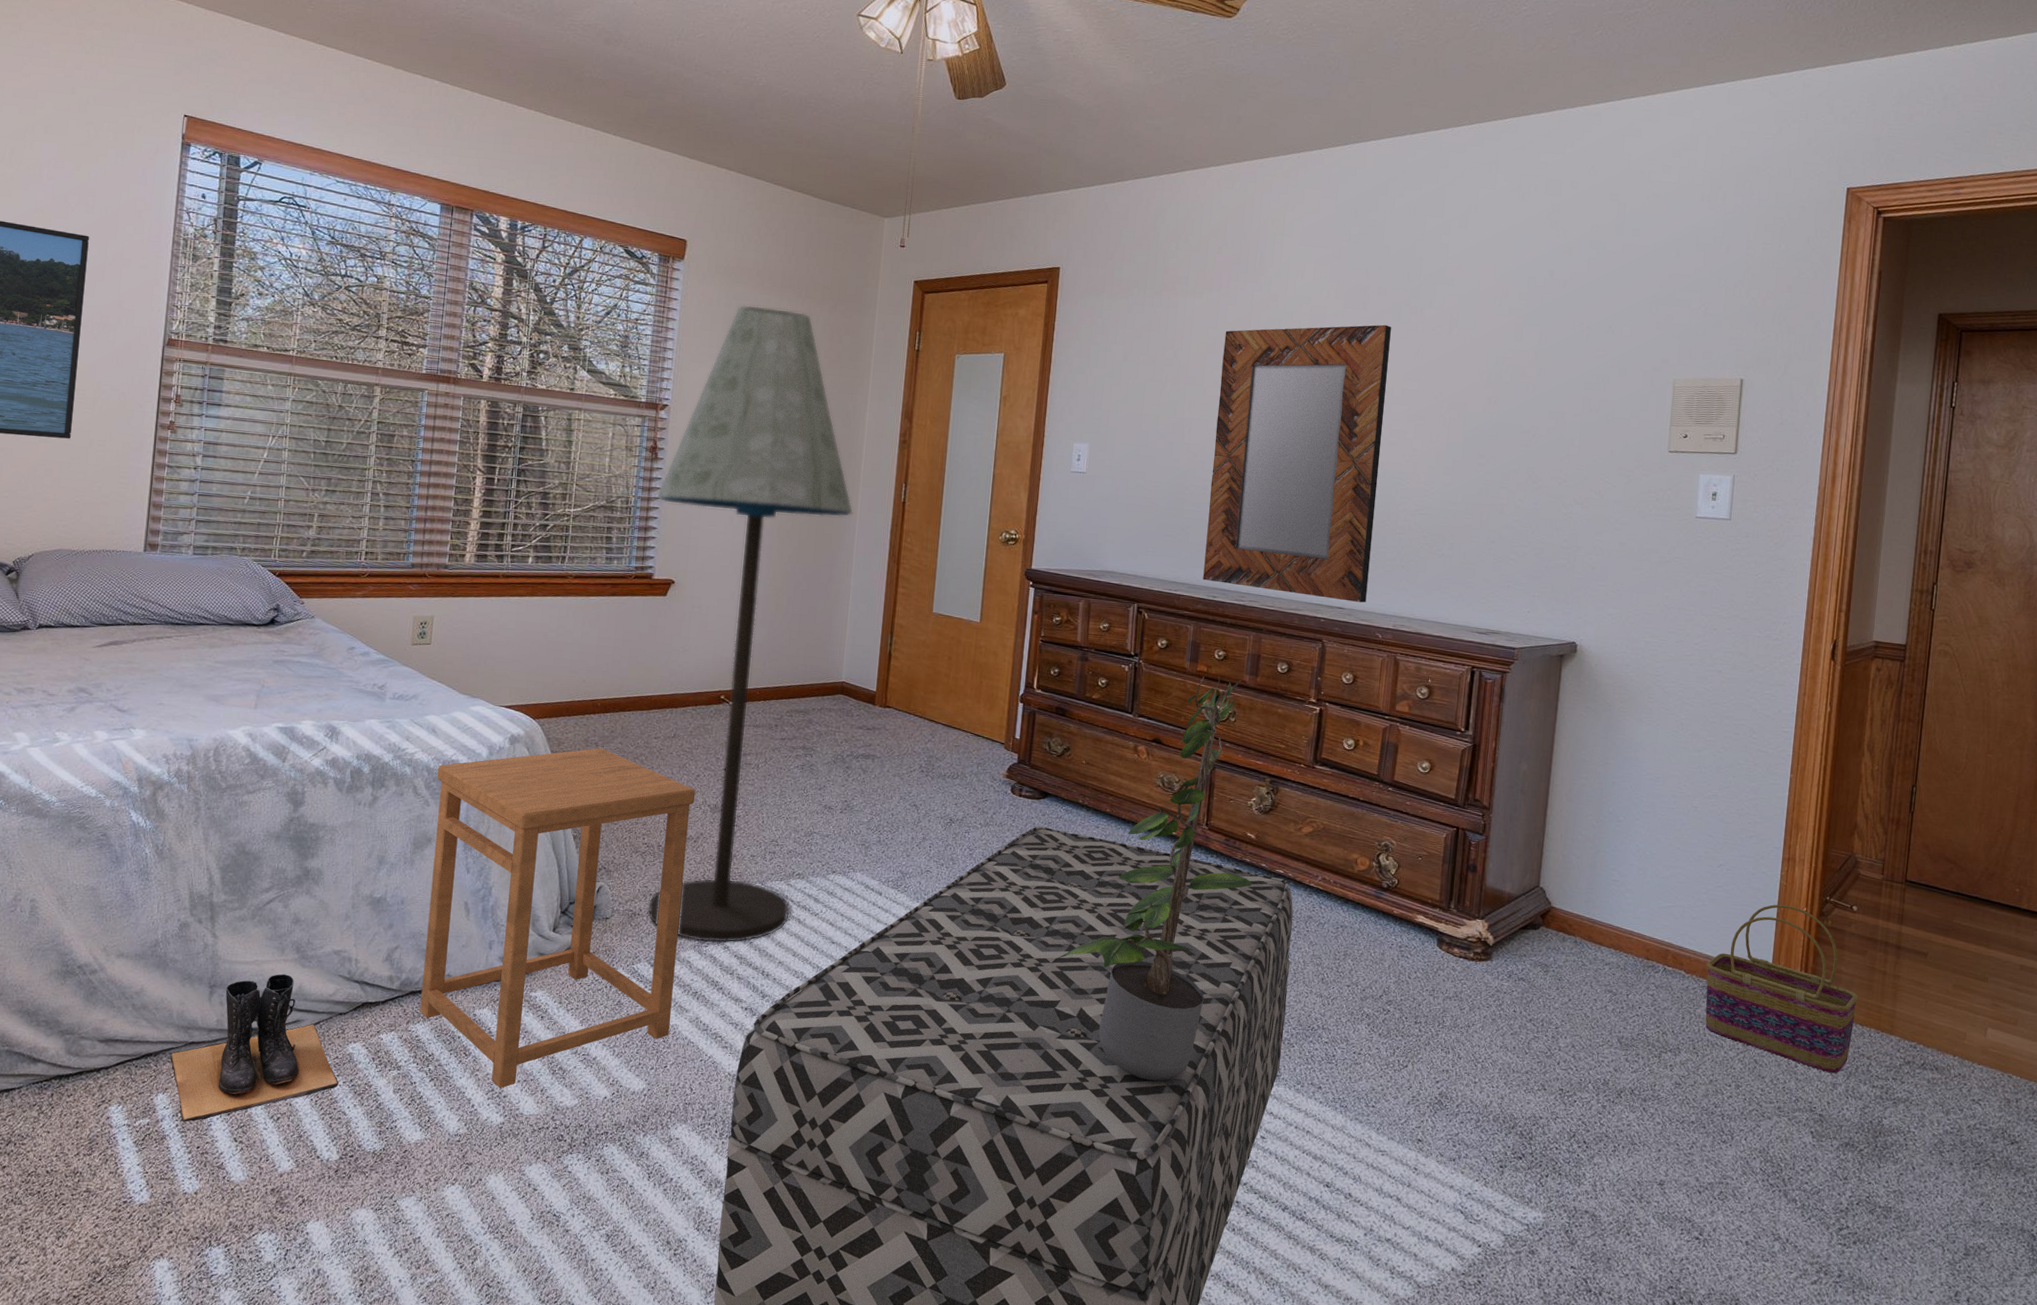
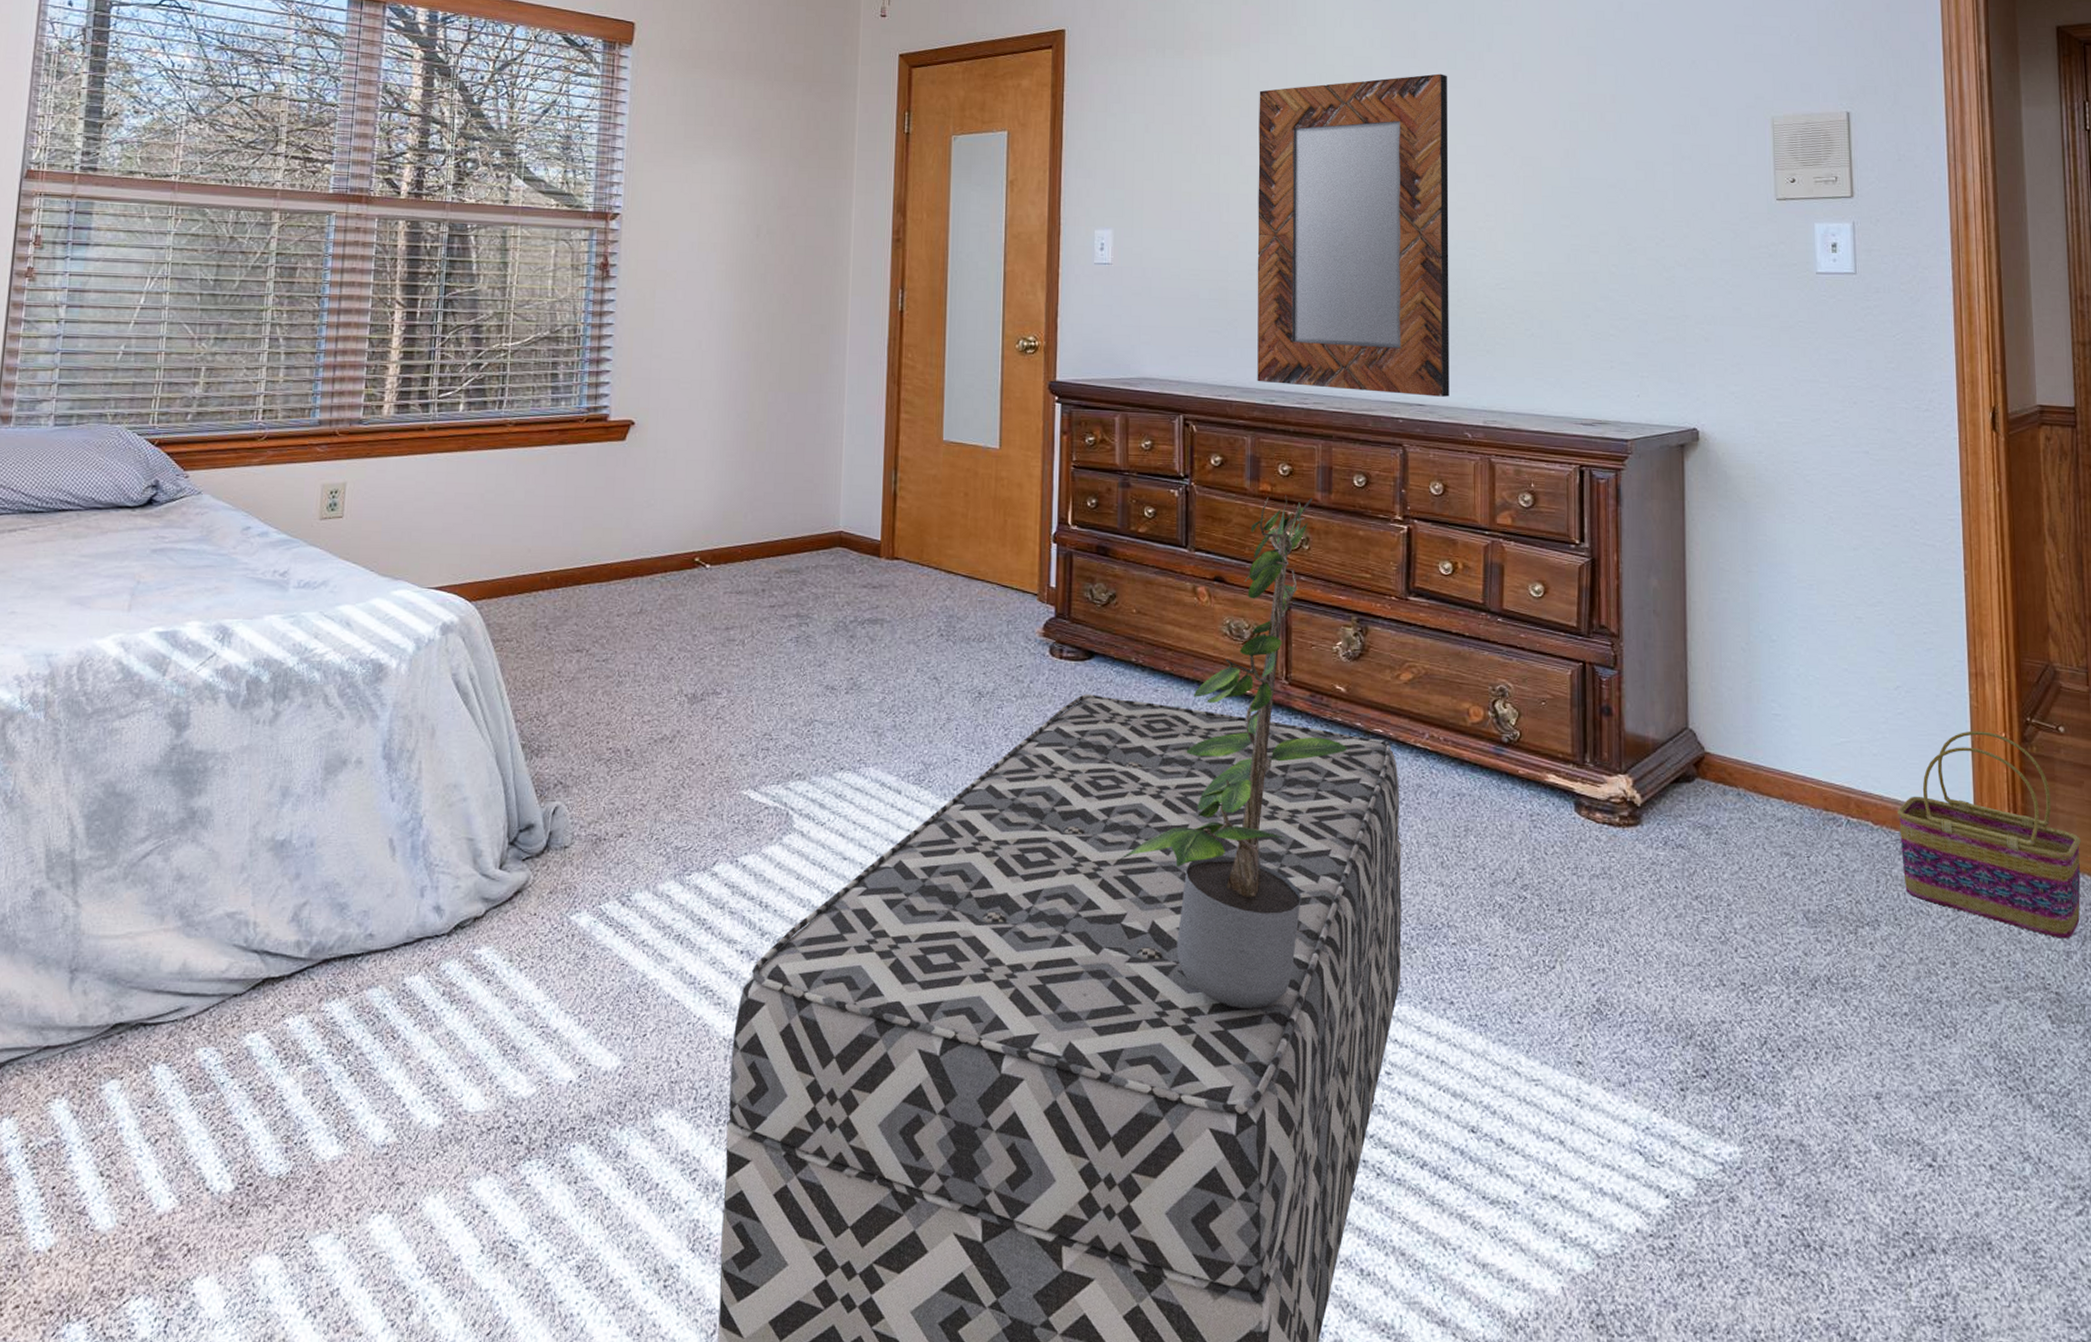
boots: present [170,974,339,1122] -> none [18,948,234,1154]
side table: present [420,748,696,1088] -> none [335,632,669,1079]
floor lamp: present [648,305,853,943] -> none [609,93,843,869]

